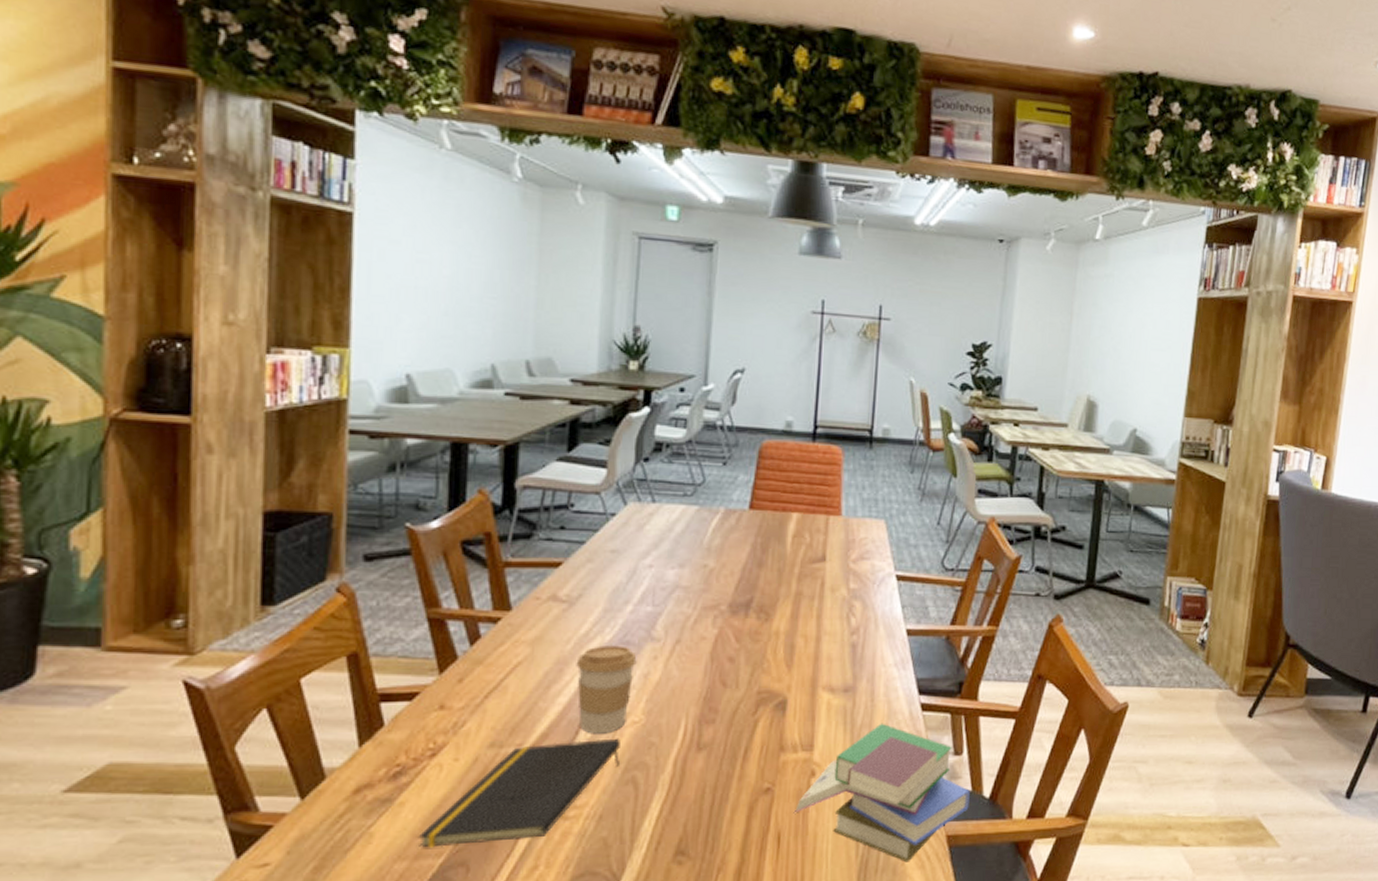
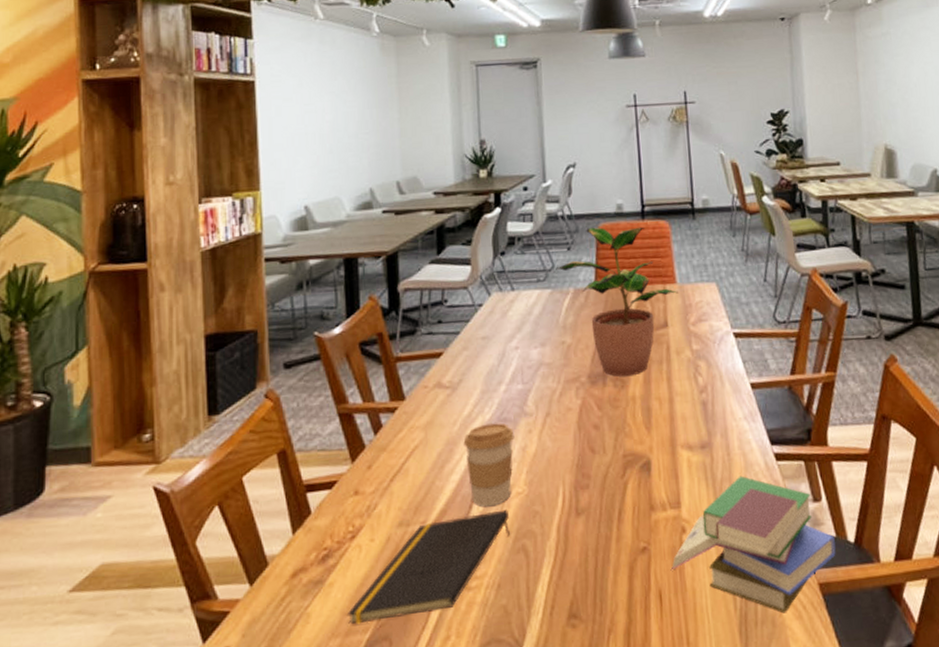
potted plant: none [707,443,842,608] -> present [556,227,678,377]

